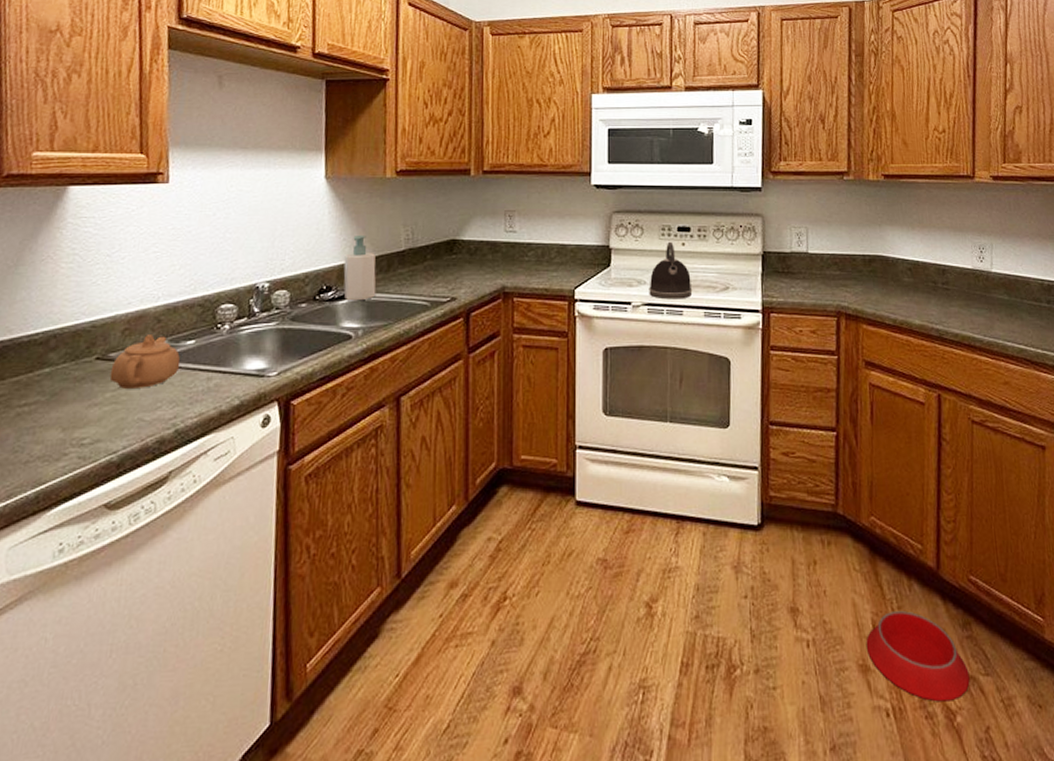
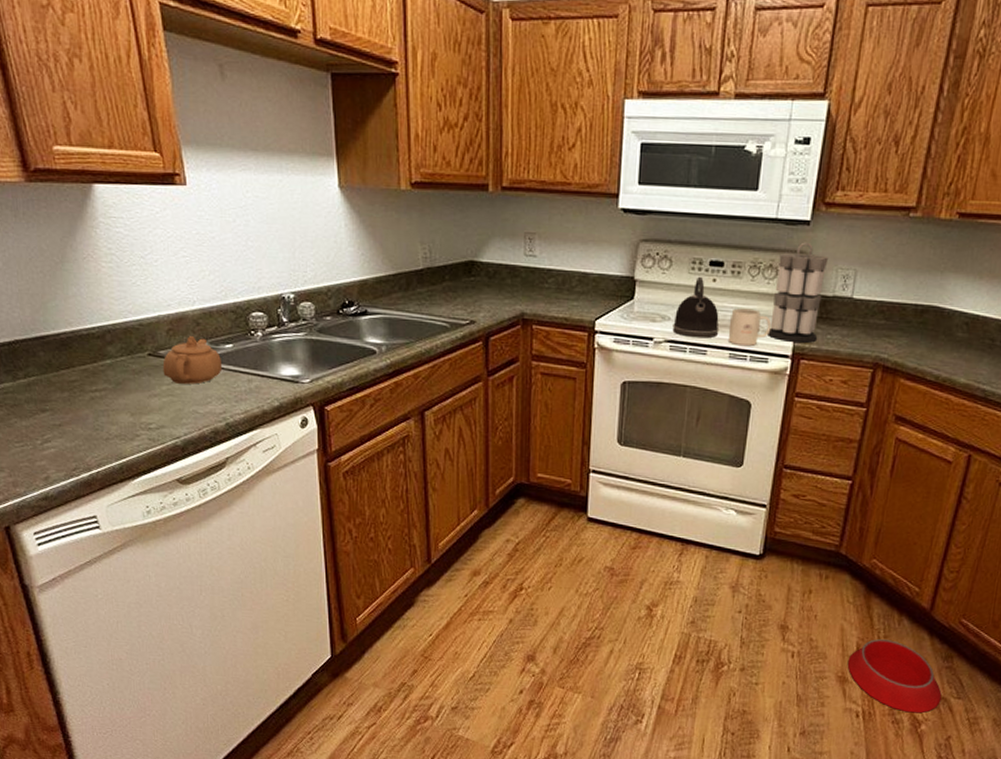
soap bottle: present [343,234,376,301] -> none [364,250,397,318]
mug: none [701,268,740,305] -> present [728,308,772,347]
spice rack: none [737,206,782,297] -> present [768,242,829,343]

